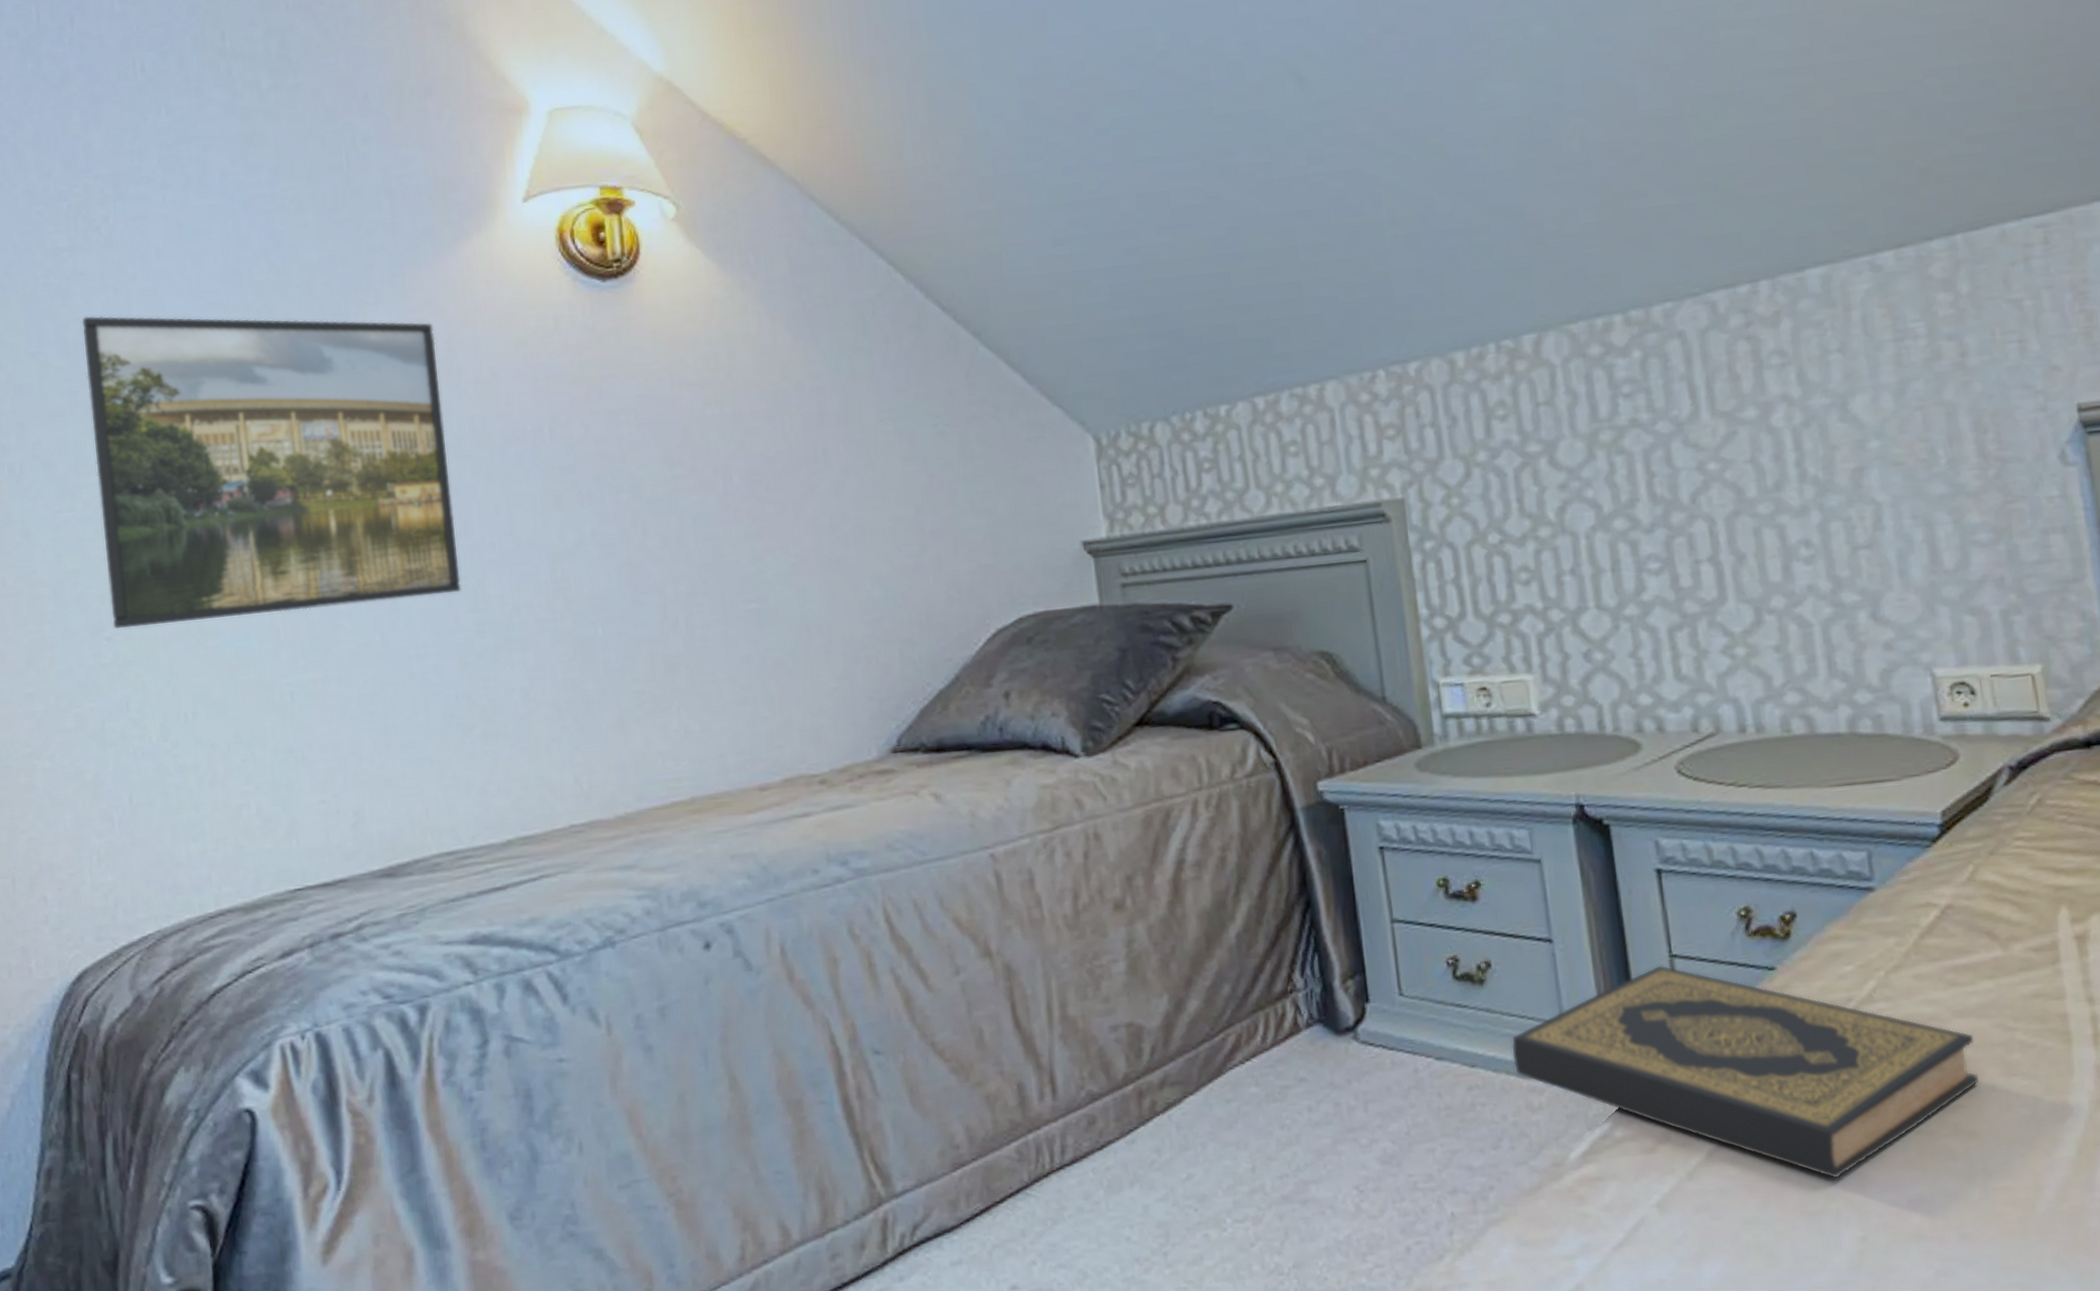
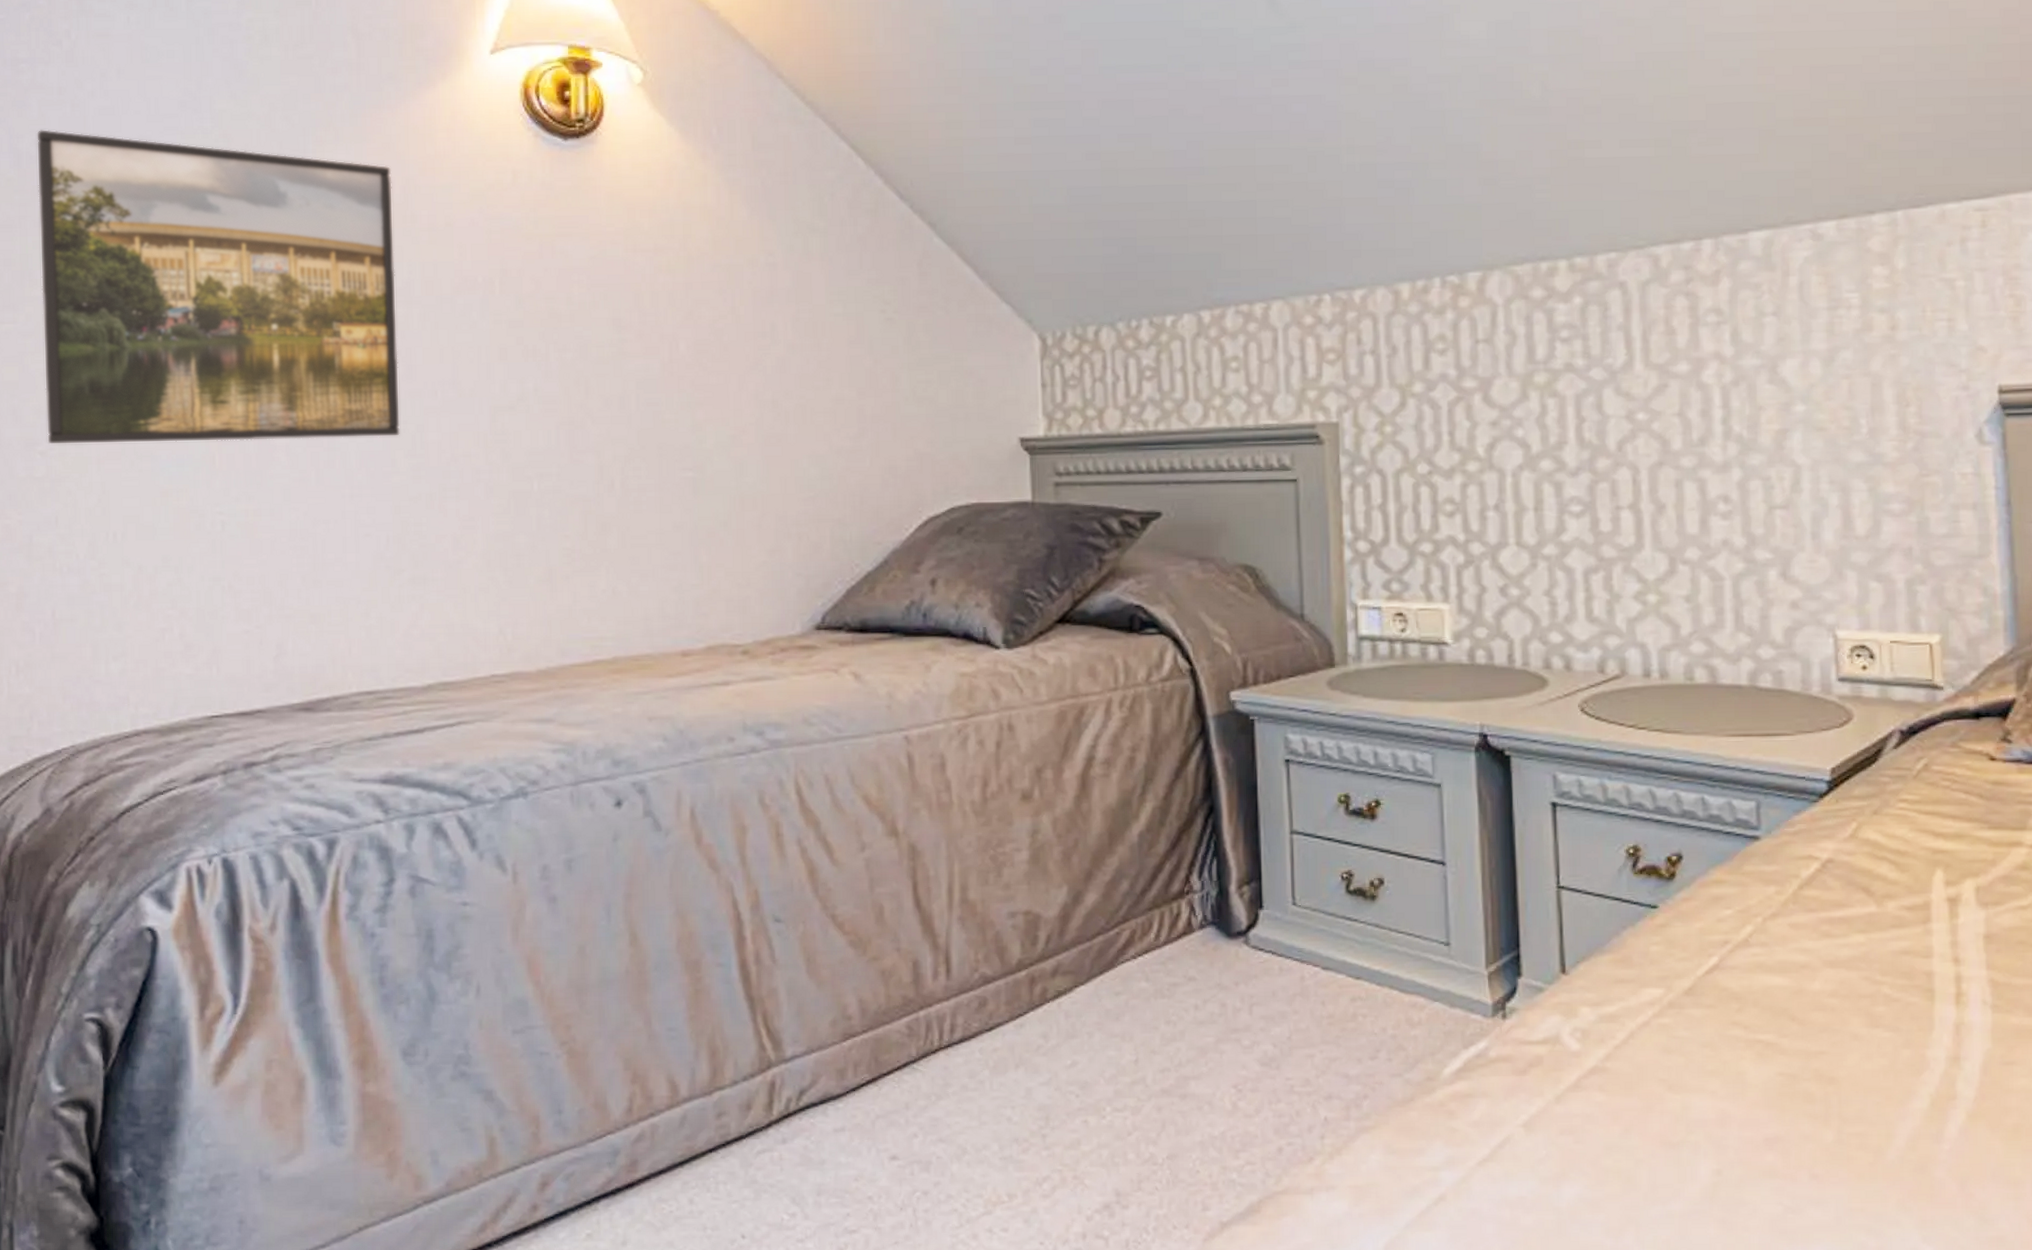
hardback book: present [1511,965,1979,1179] -> none [1396,895,1843,1113]

